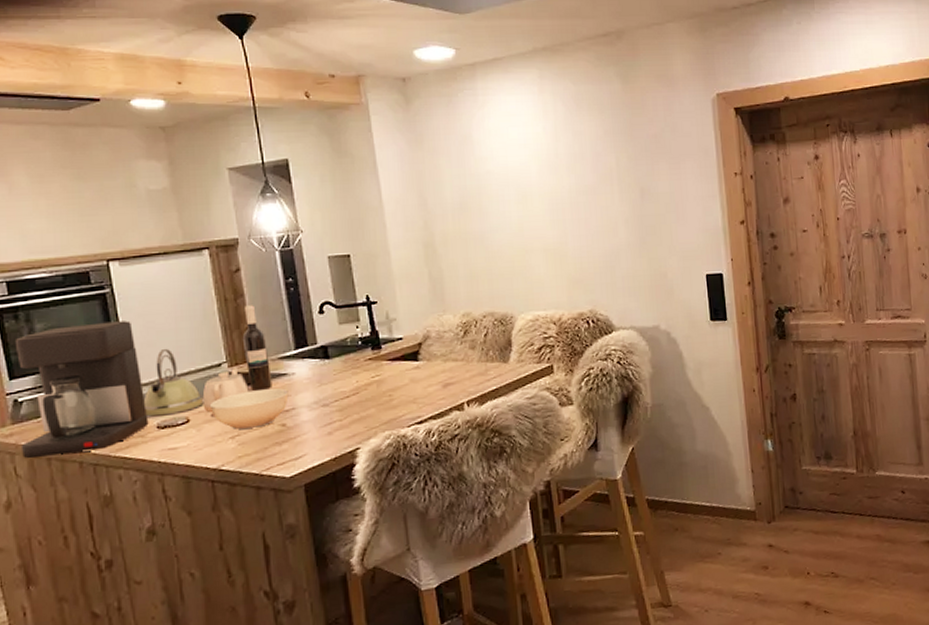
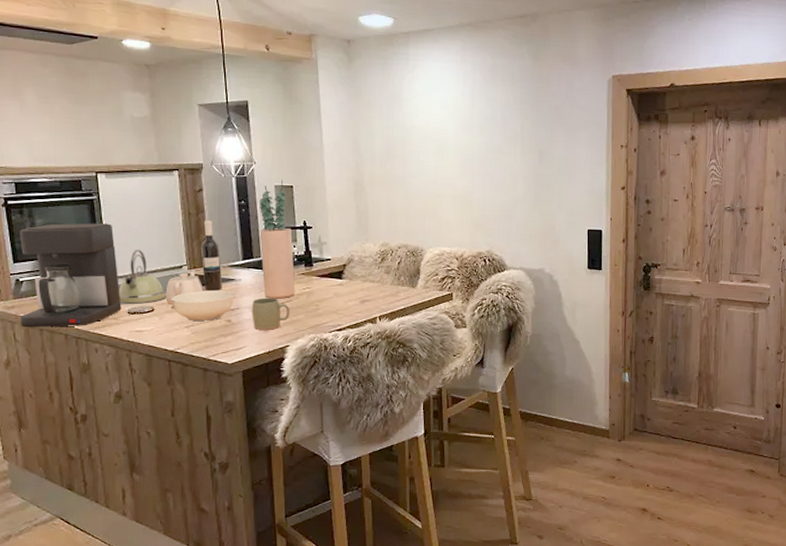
mug: none [310,391,358,433] -> present [252,297,290,330]
vase: none [311,249,363,393] -> present [259,180,296,299]

